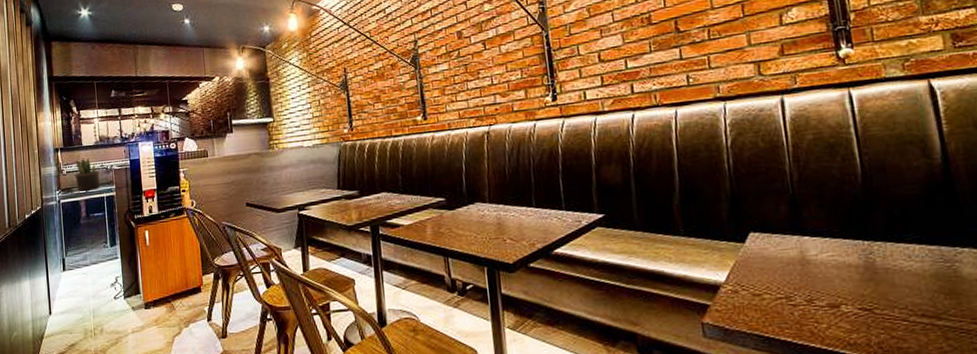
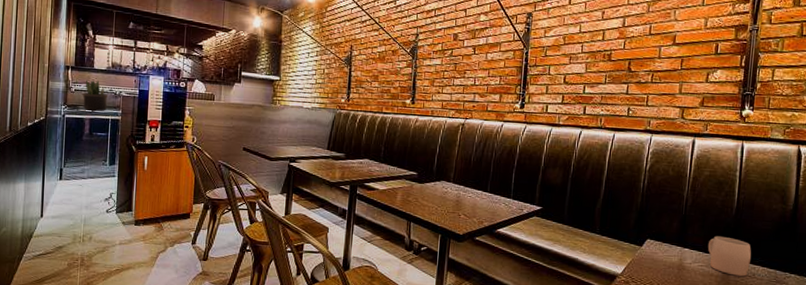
mug: none [834,213,901,262] -> present [707,236,752,276]

